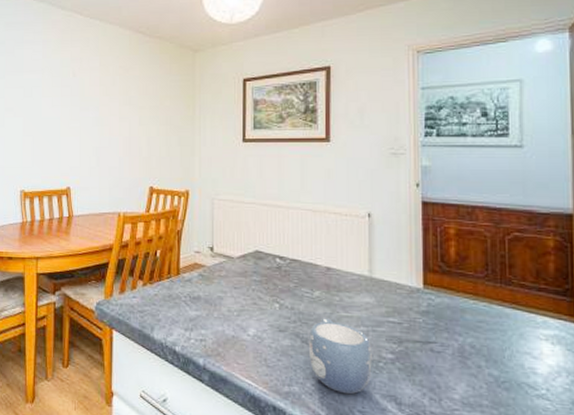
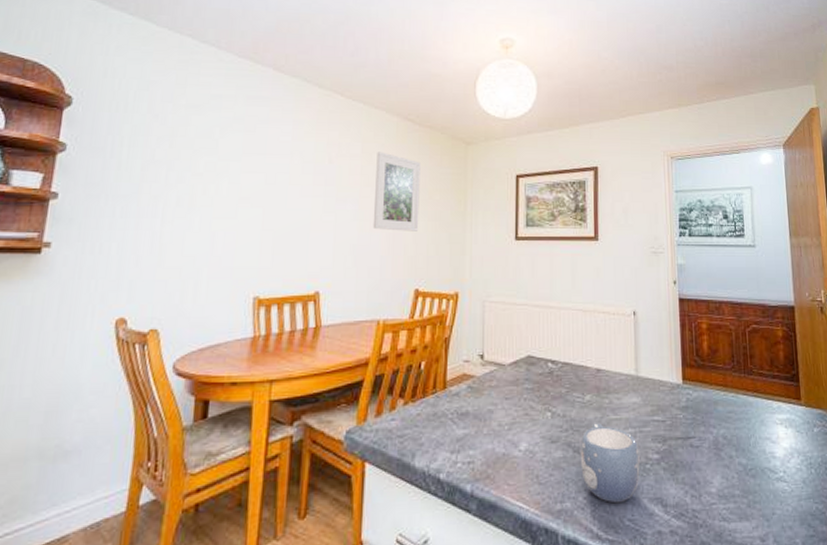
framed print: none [111,63,152,135] -> present [372,151,421,231]

